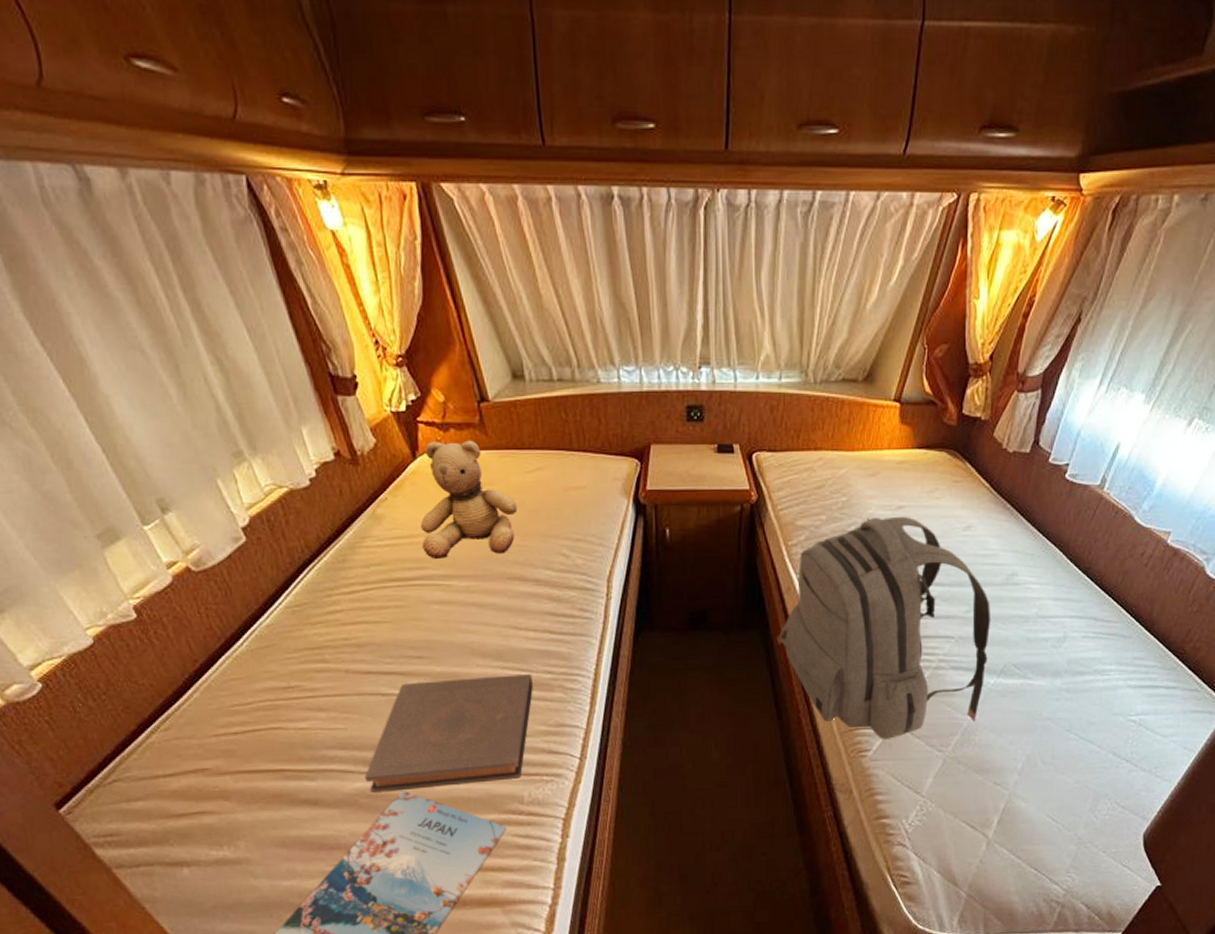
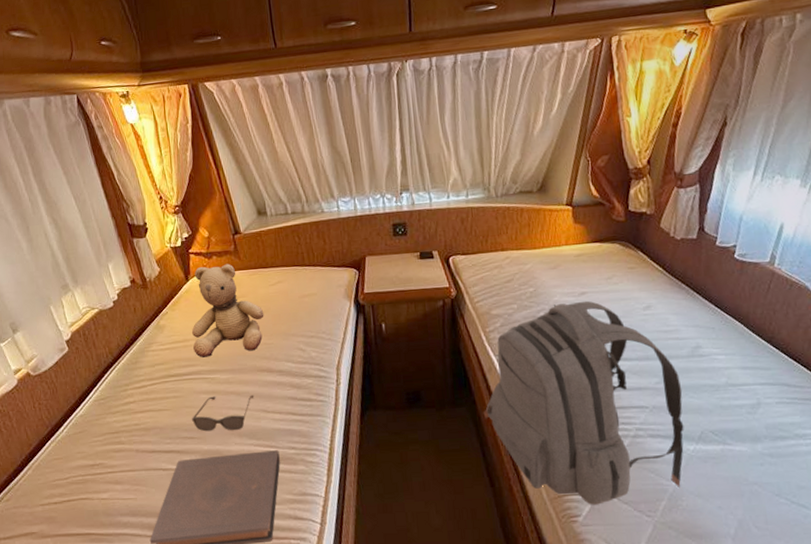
sunglasses: none [419,607,502,650] -> present [191,394,254,432]

